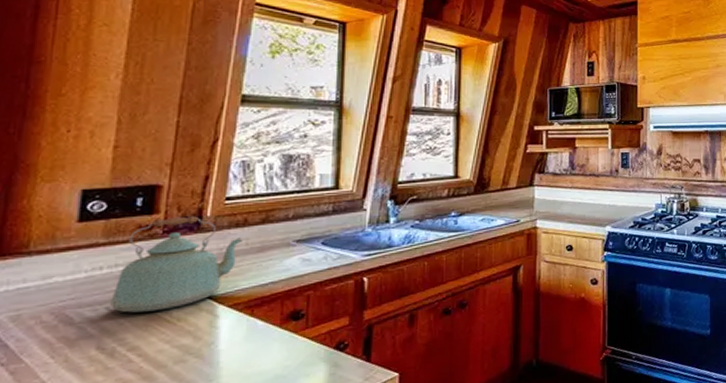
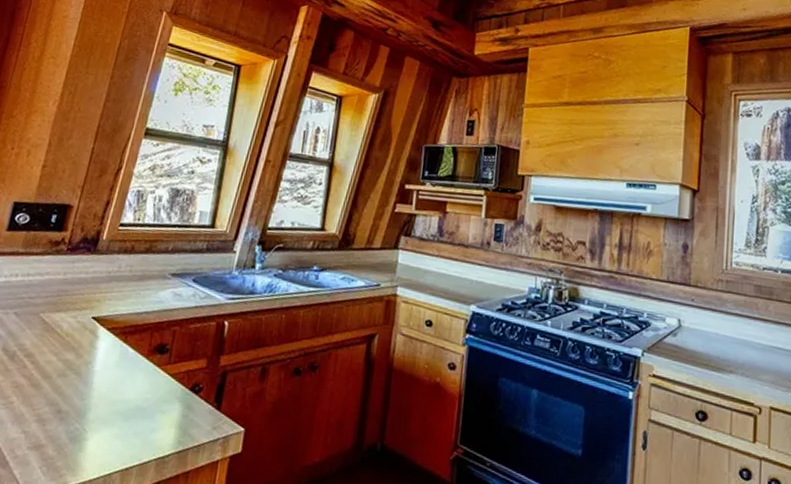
kettle: present [110,216,242,313] -> none [18,236,128,324]

